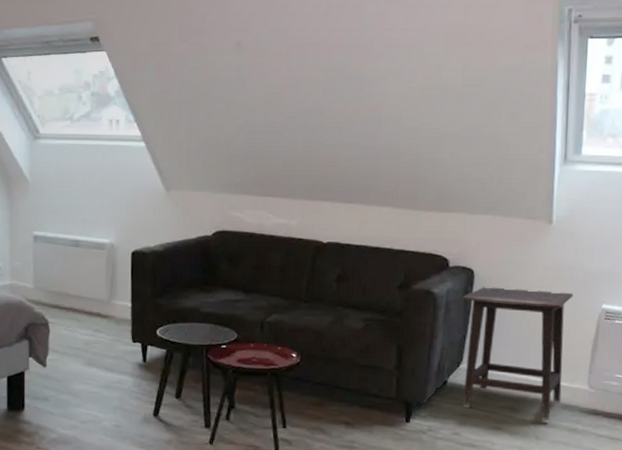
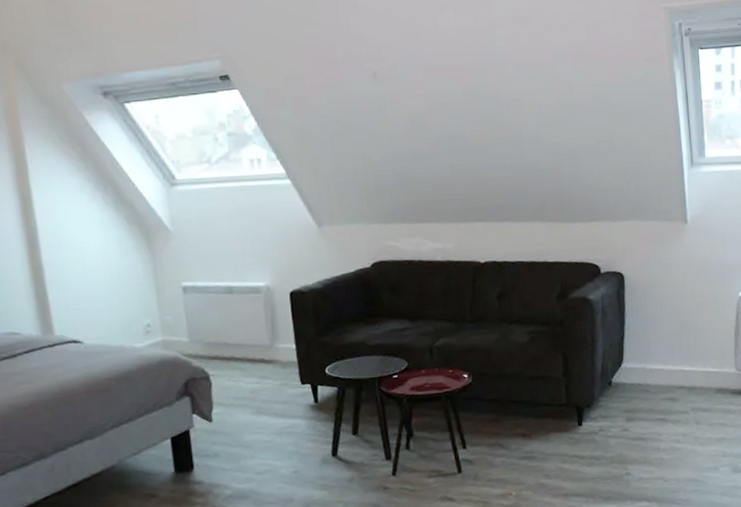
side table: present [462,287,573,420] -> none [616,285,714,406]

